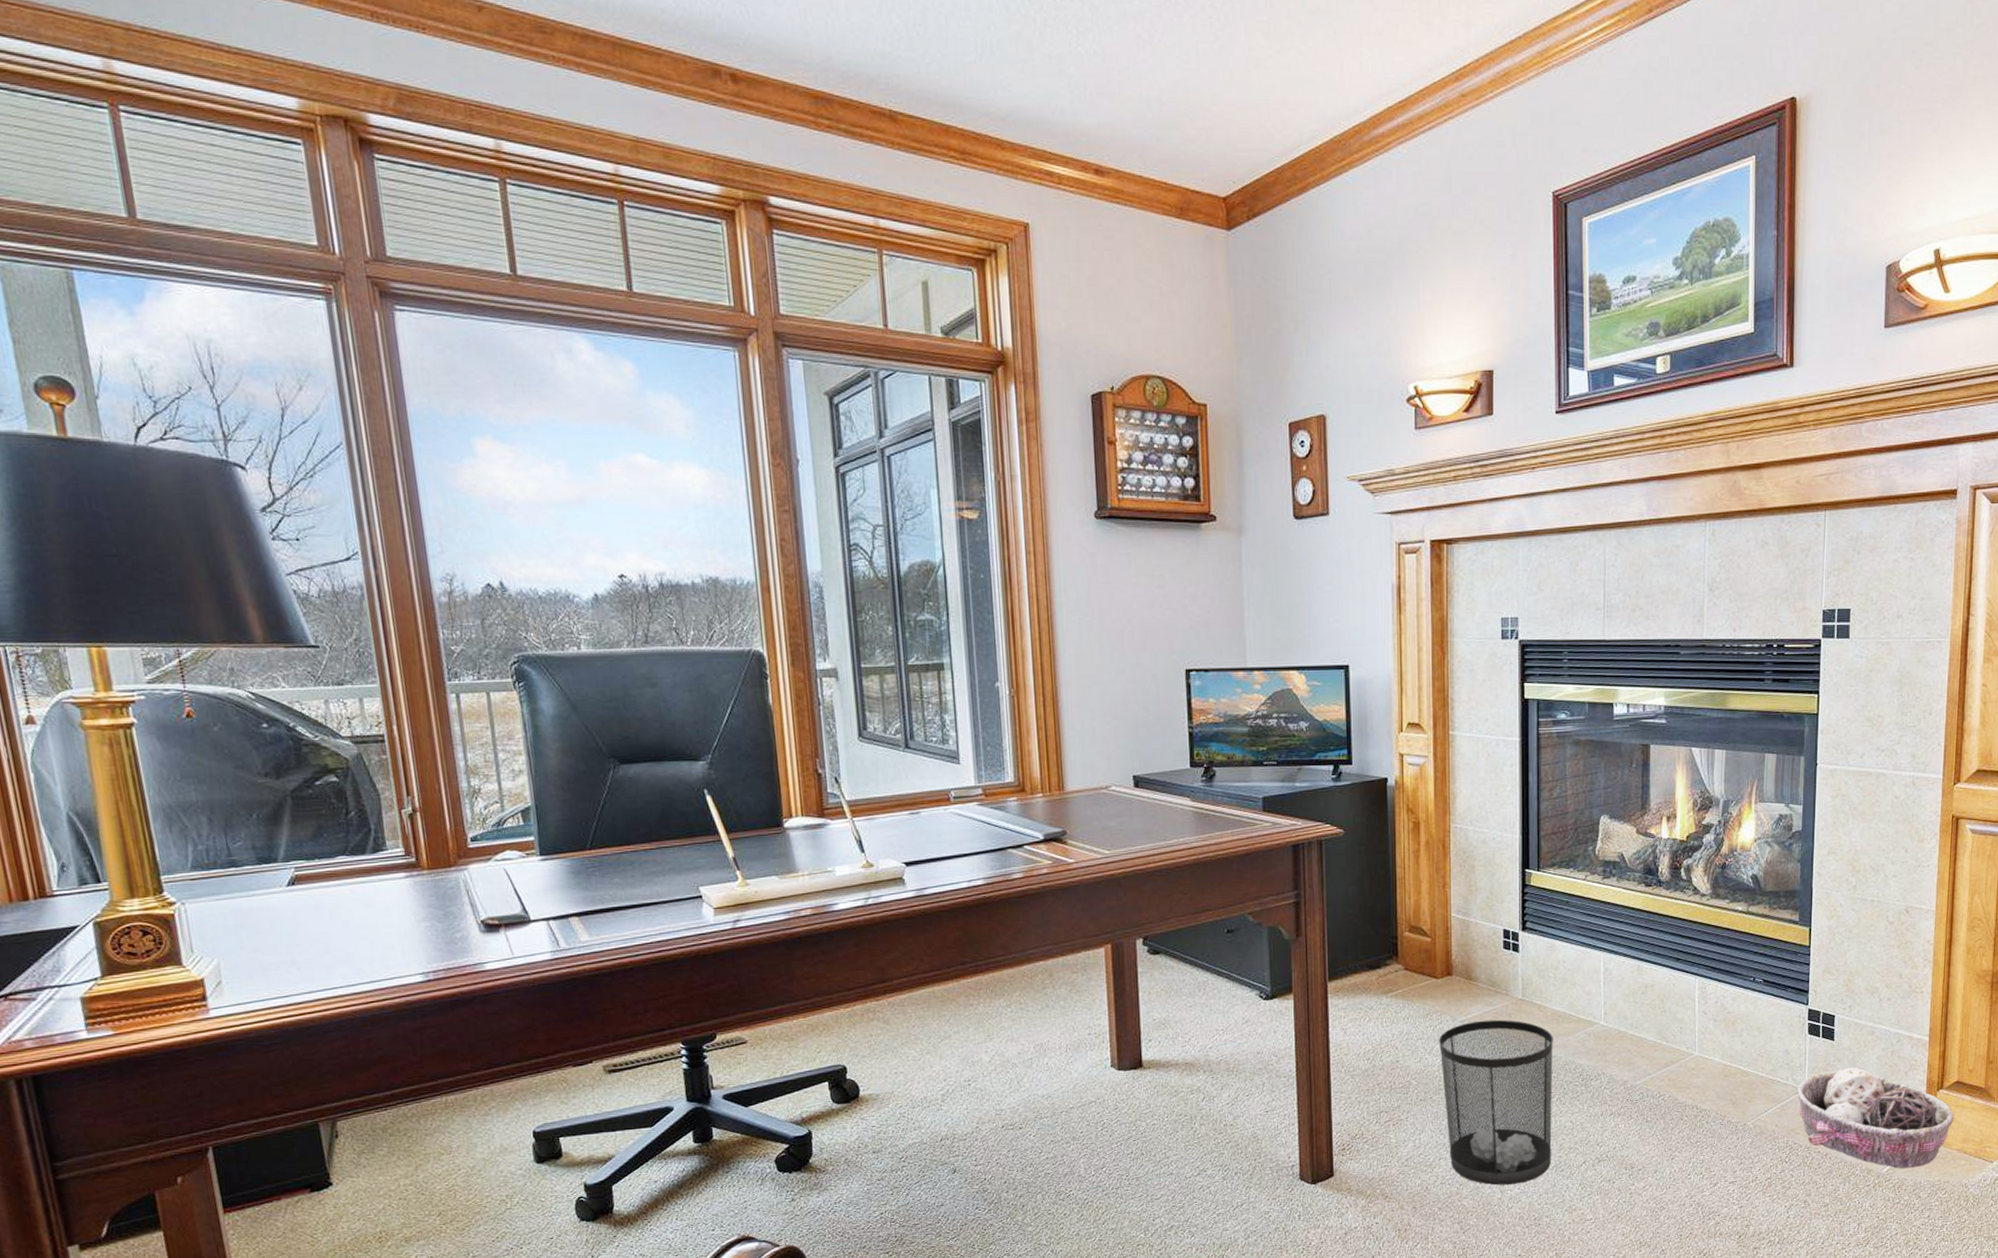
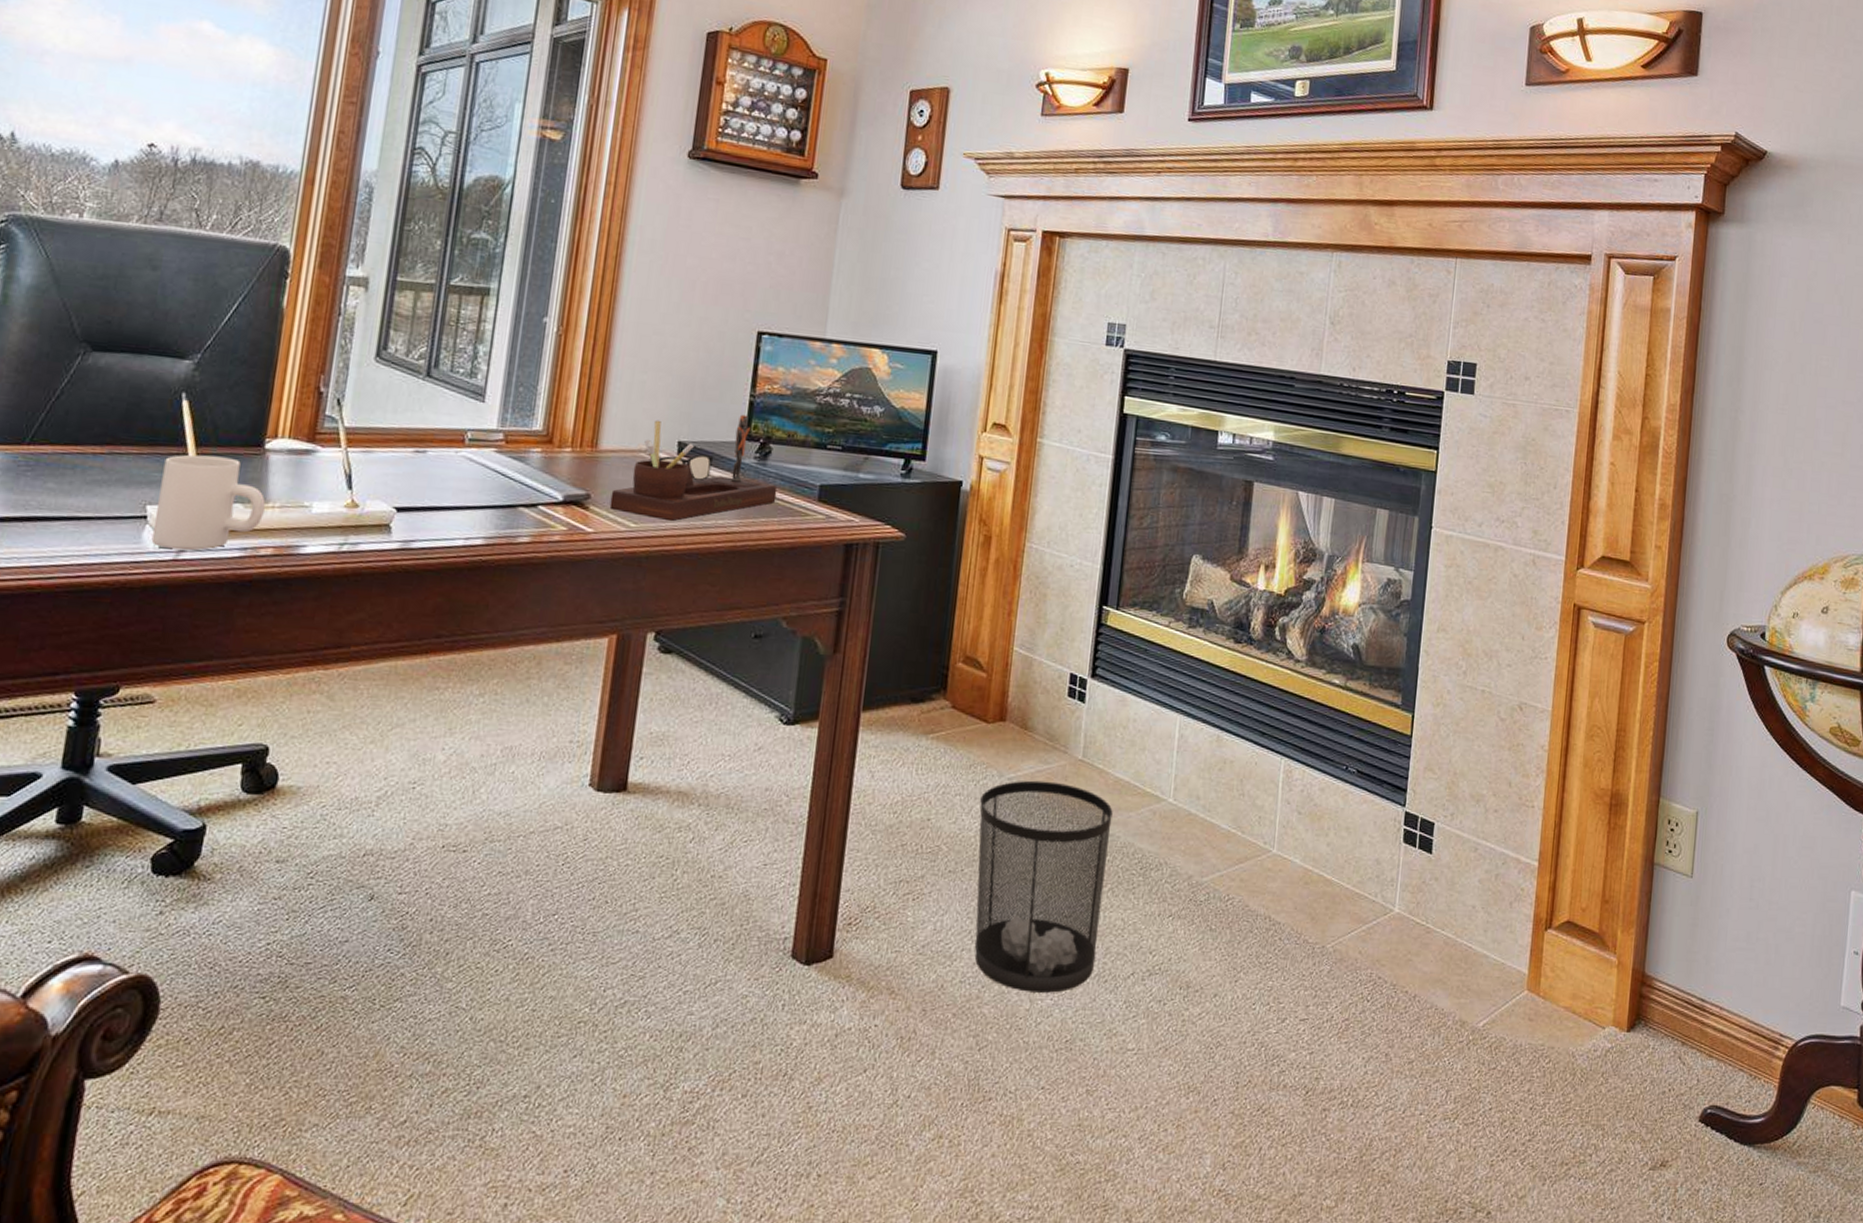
mug: none [704,839,797,921] -> present [151,454,266,551]
desk organizer: none [1083,745,1226,845] -> present [609,414,778,522]
decorative basket: present [1797,1066,1954,1168] -> none [1386,888,1563,1025]

